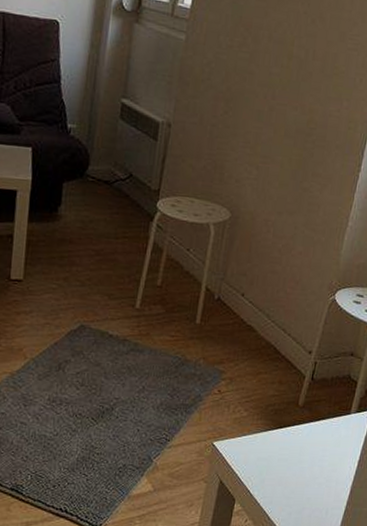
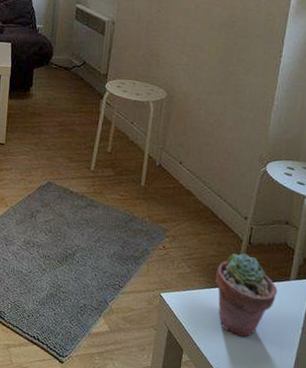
potted succulent: none [274,389,338,477] -> present [215,253,278,337]

